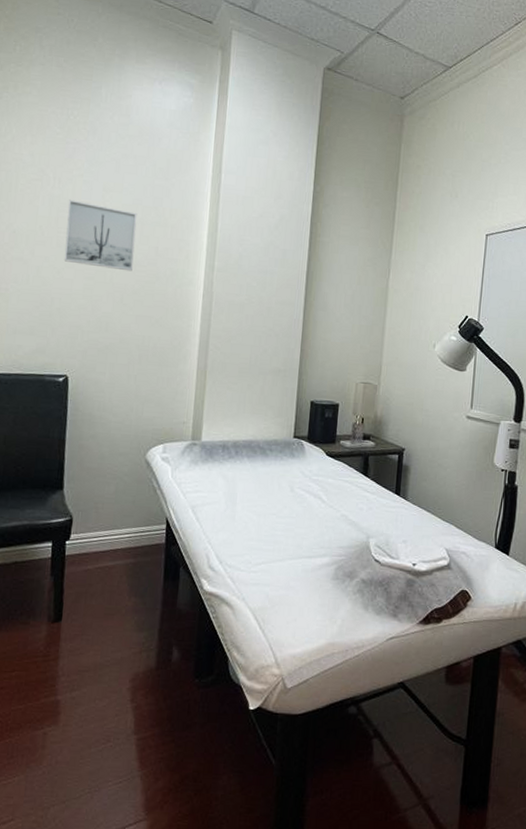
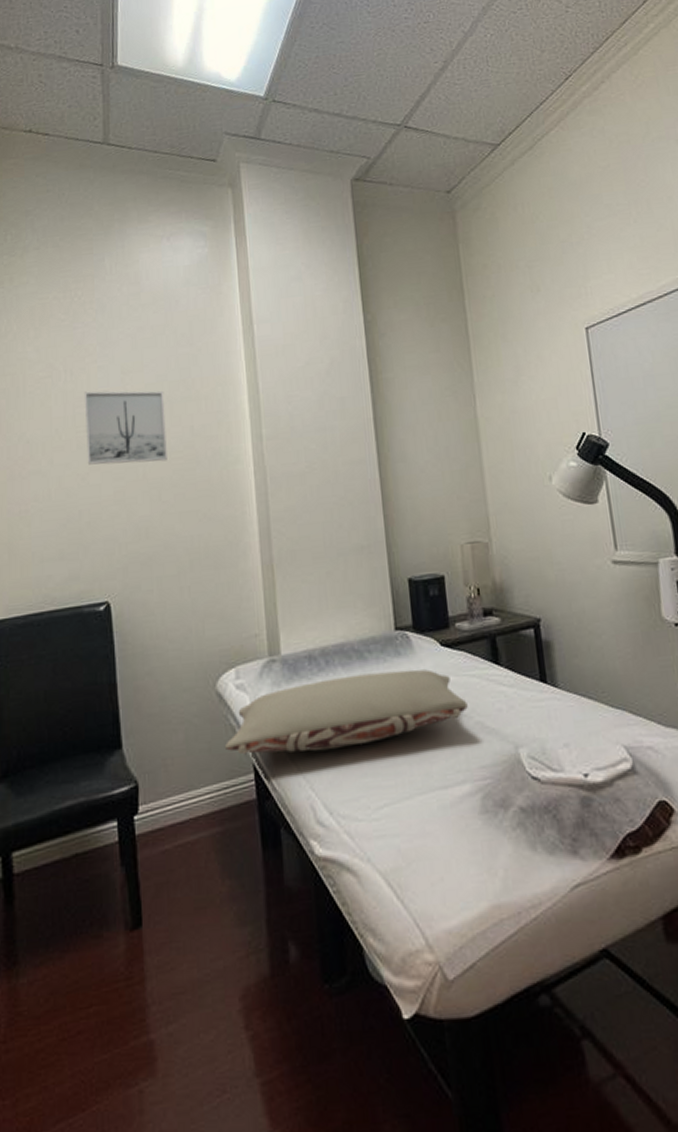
pillow: none [145,465,338,517] -> present [224,669,468,755]

